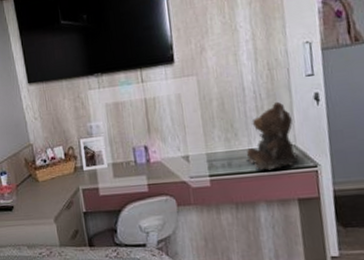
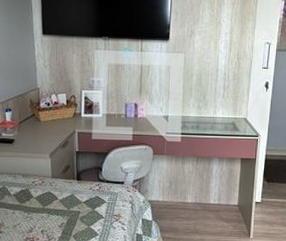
teddy bear: present [245,101,298,170] -> none [210,84,248,135]

